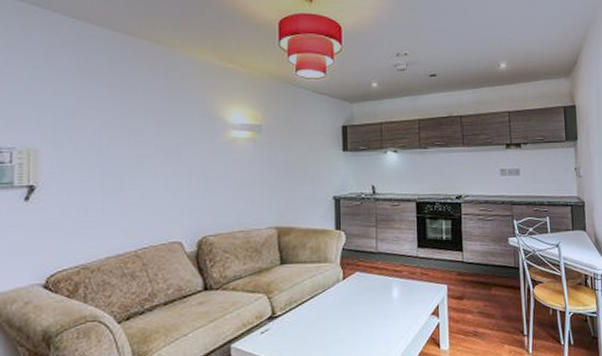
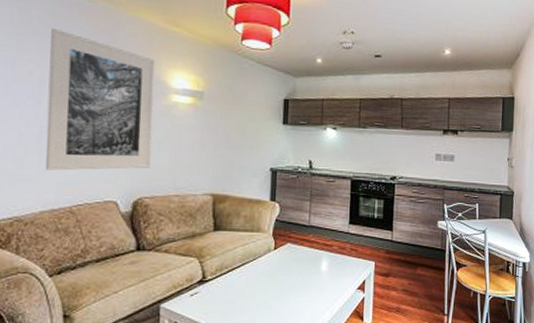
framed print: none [108,74,213,215] -> present [45,27,156,171]

